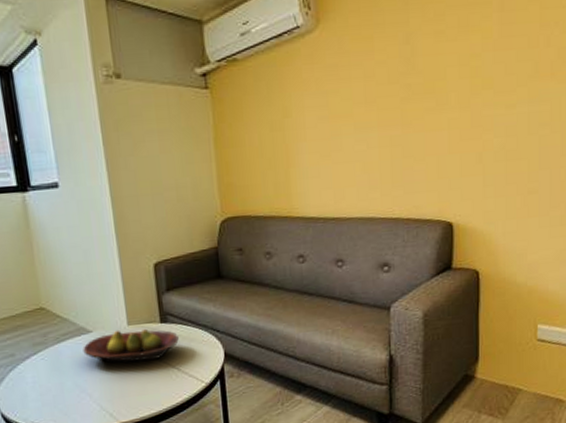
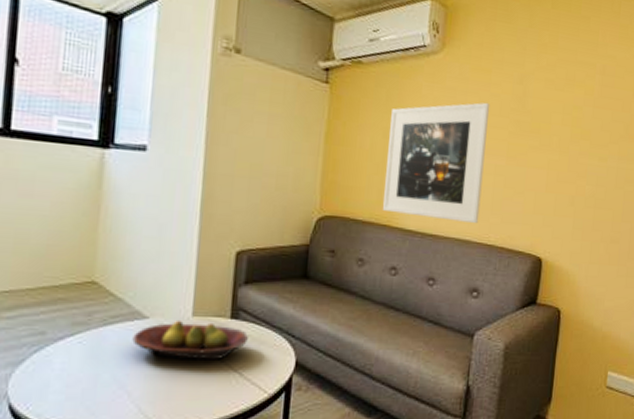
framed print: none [275,72,380,204] -> present [382,102,491,224]

